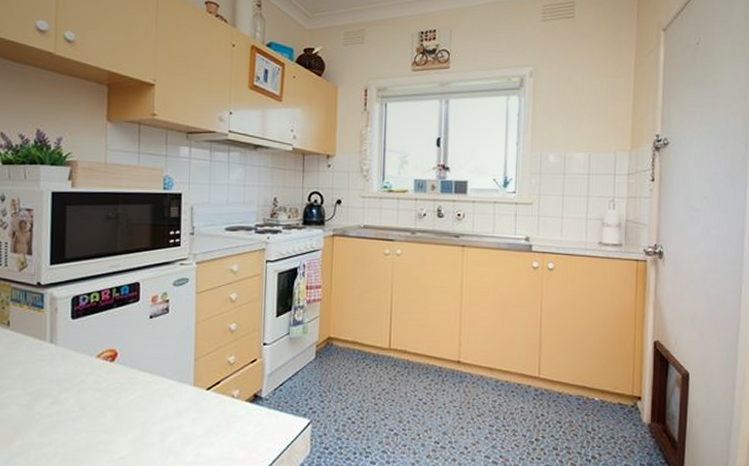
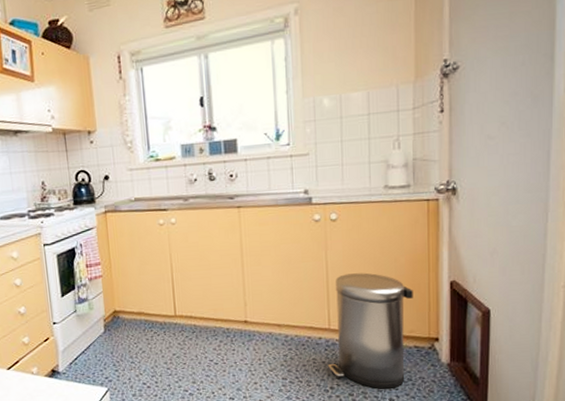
pedal bin: none [535,323,620,445] -> present [328,272,413,389]

